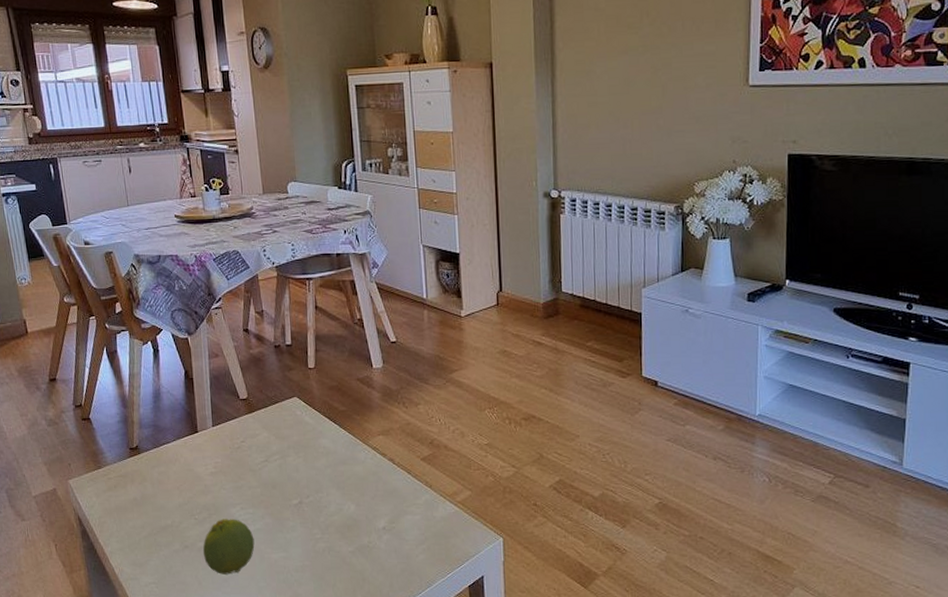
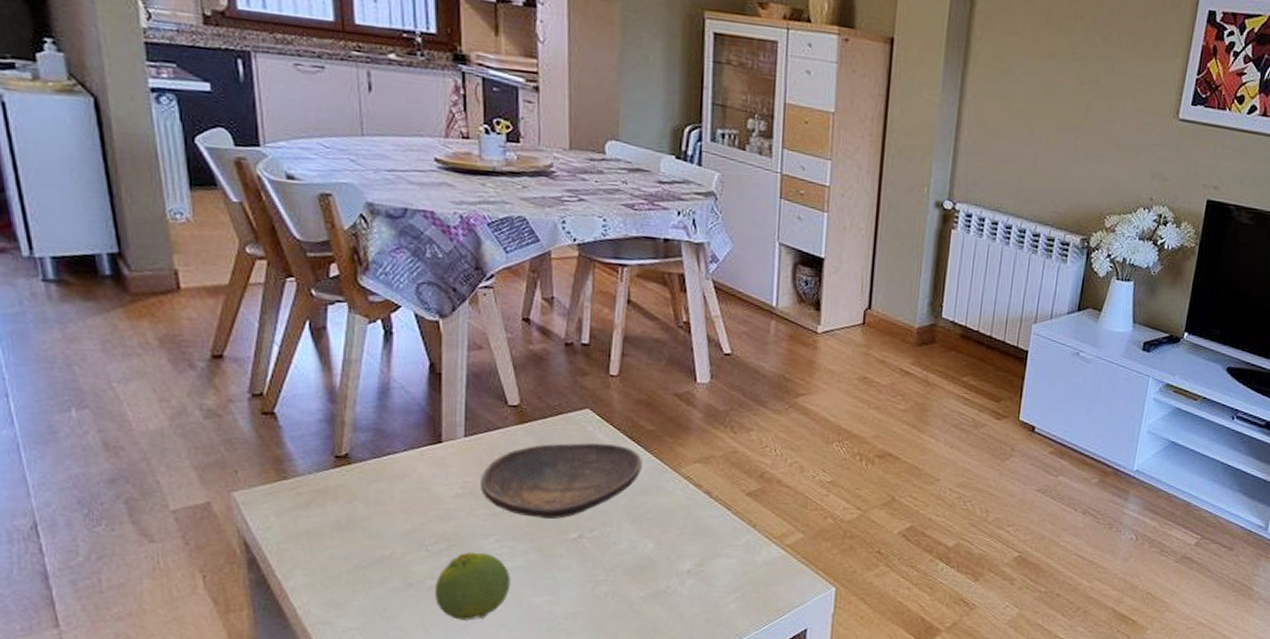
decorative bowl: none [226,425,340,488] -> present [481,443,642,519]

